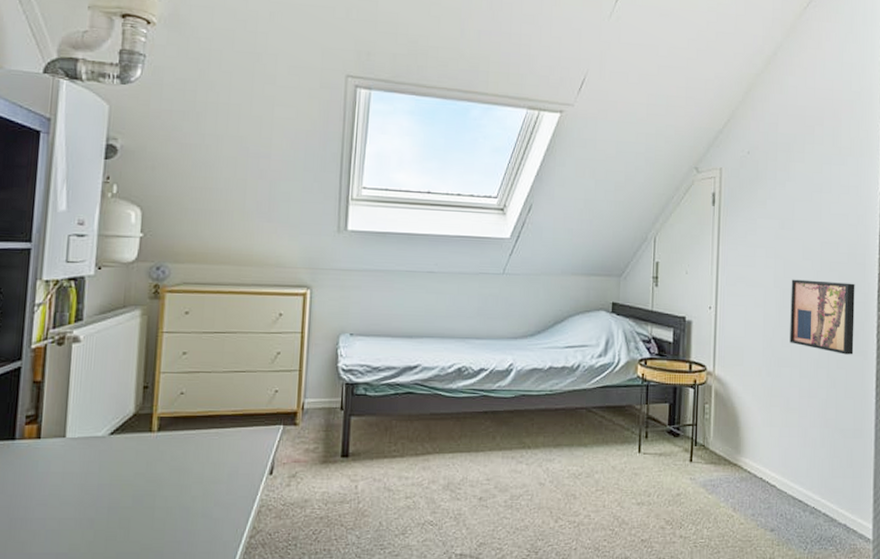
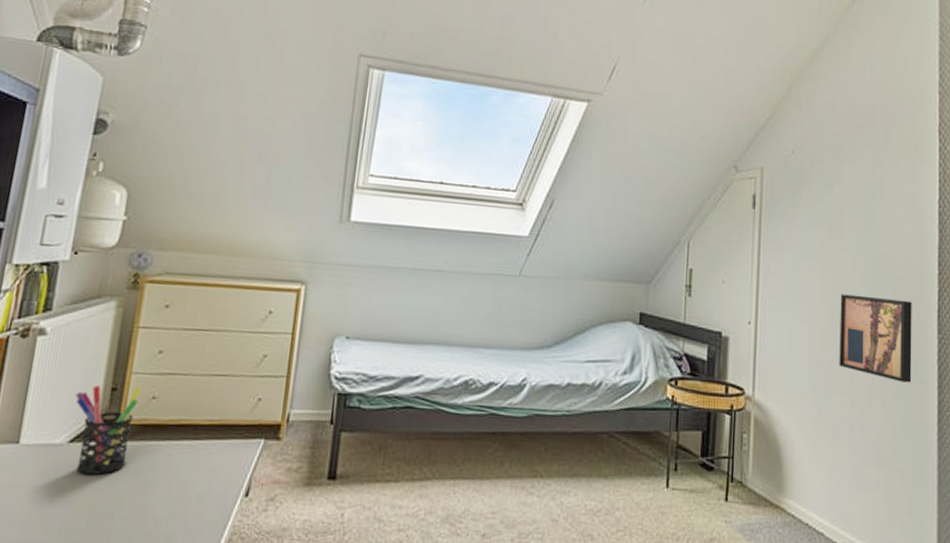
pen holder: none [112,384,170,461] -> present [75,386,141,475]

